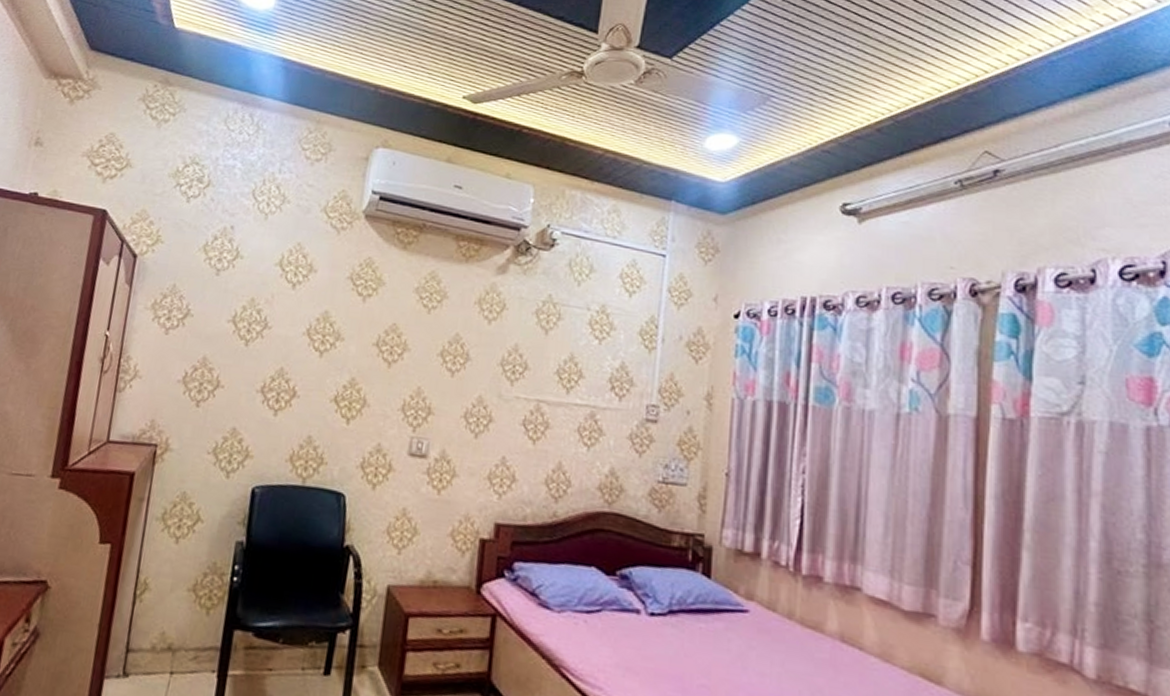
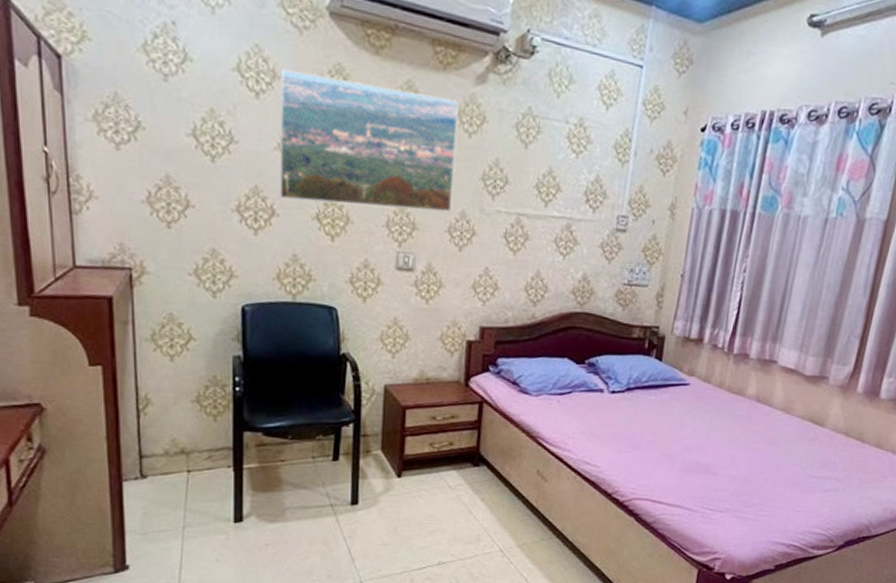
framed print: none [301,263,480,397] -> present [278,68,460,212]

